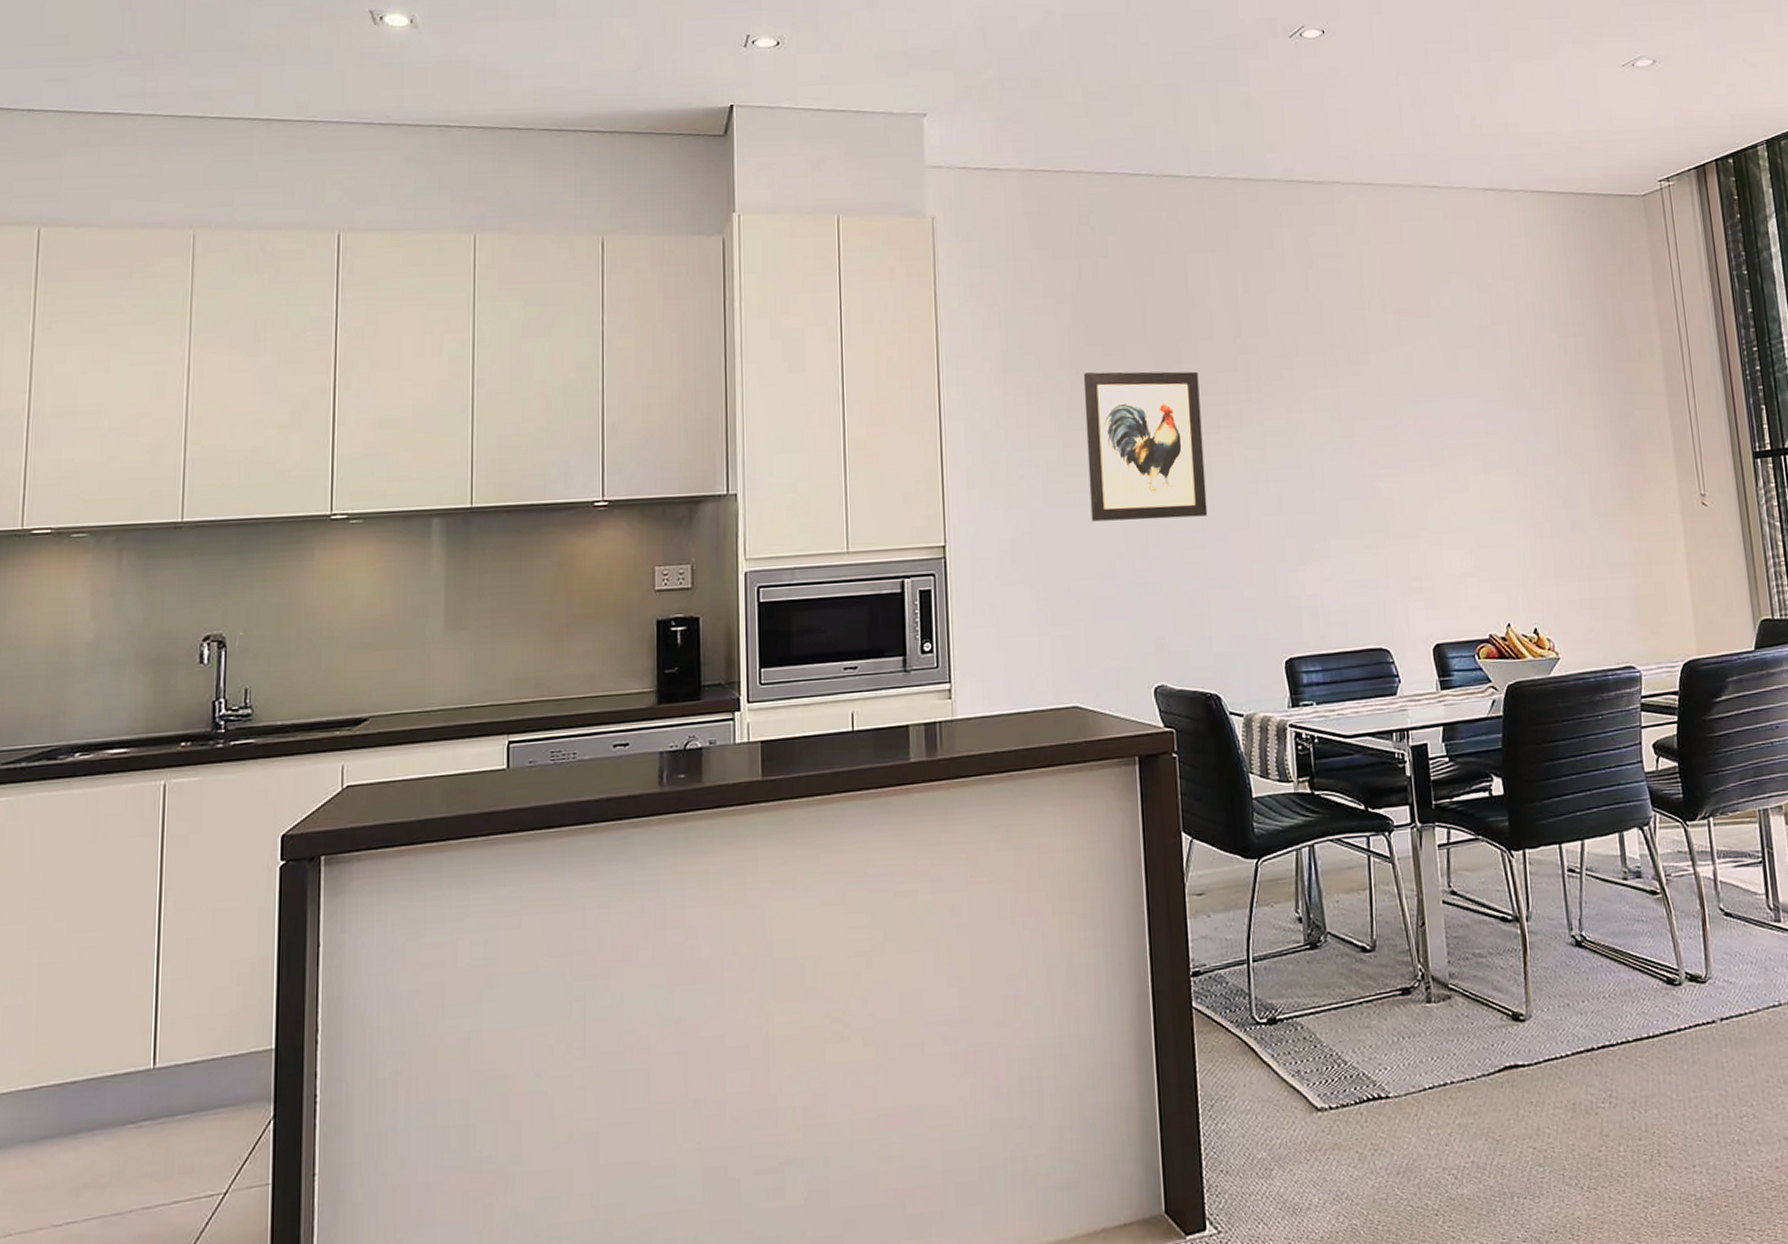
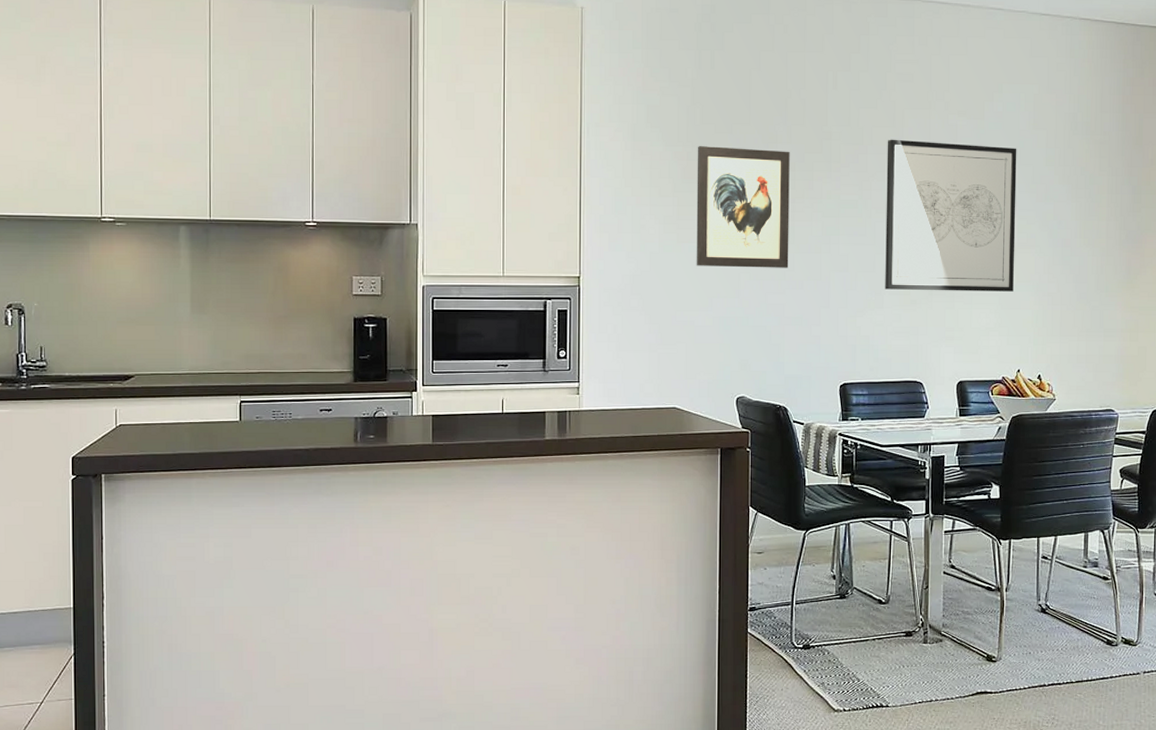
wall art: none [1315,348,1491,534] -> present [885,139,1017,292]

